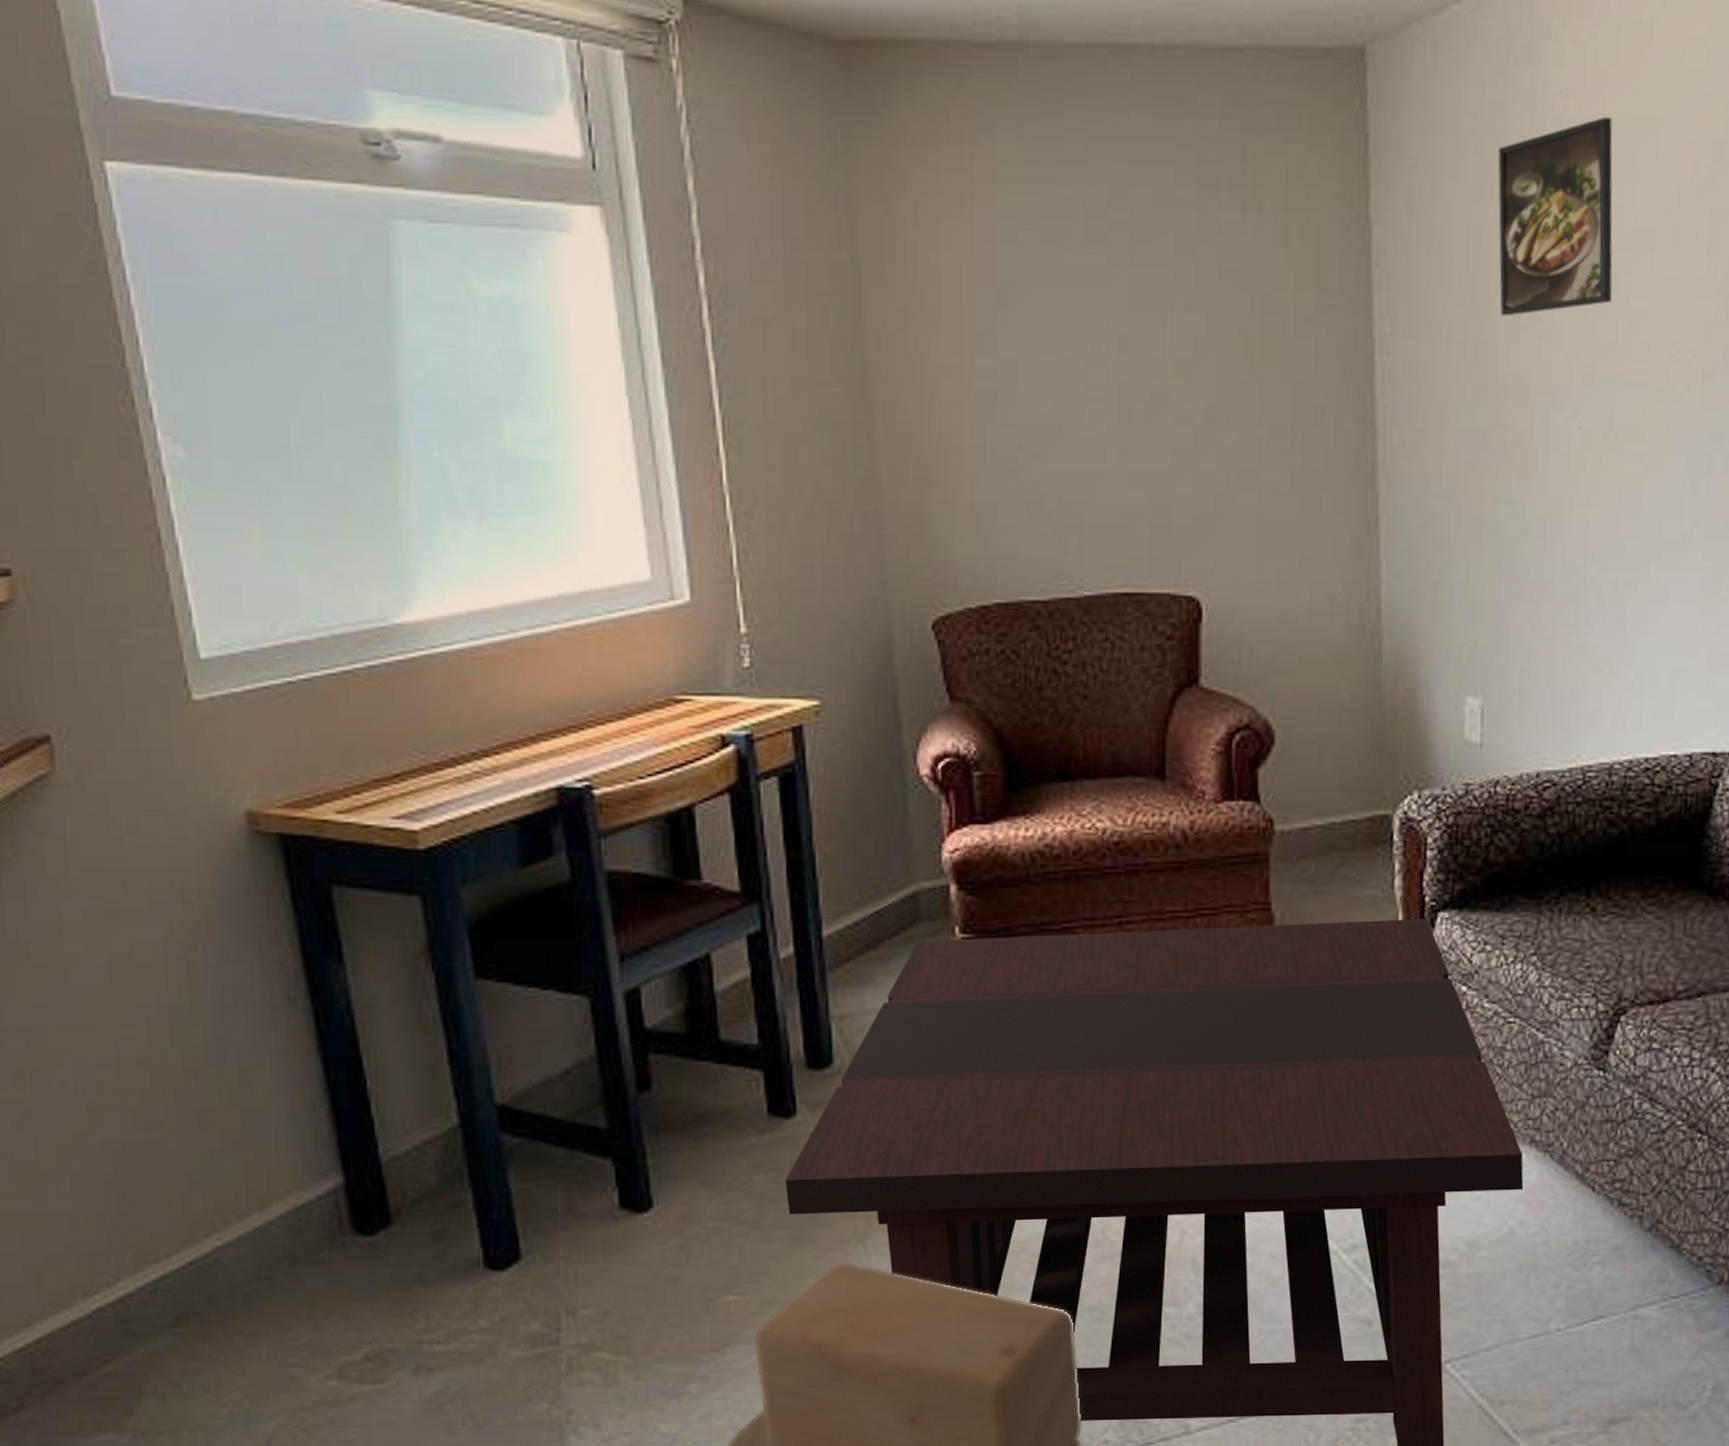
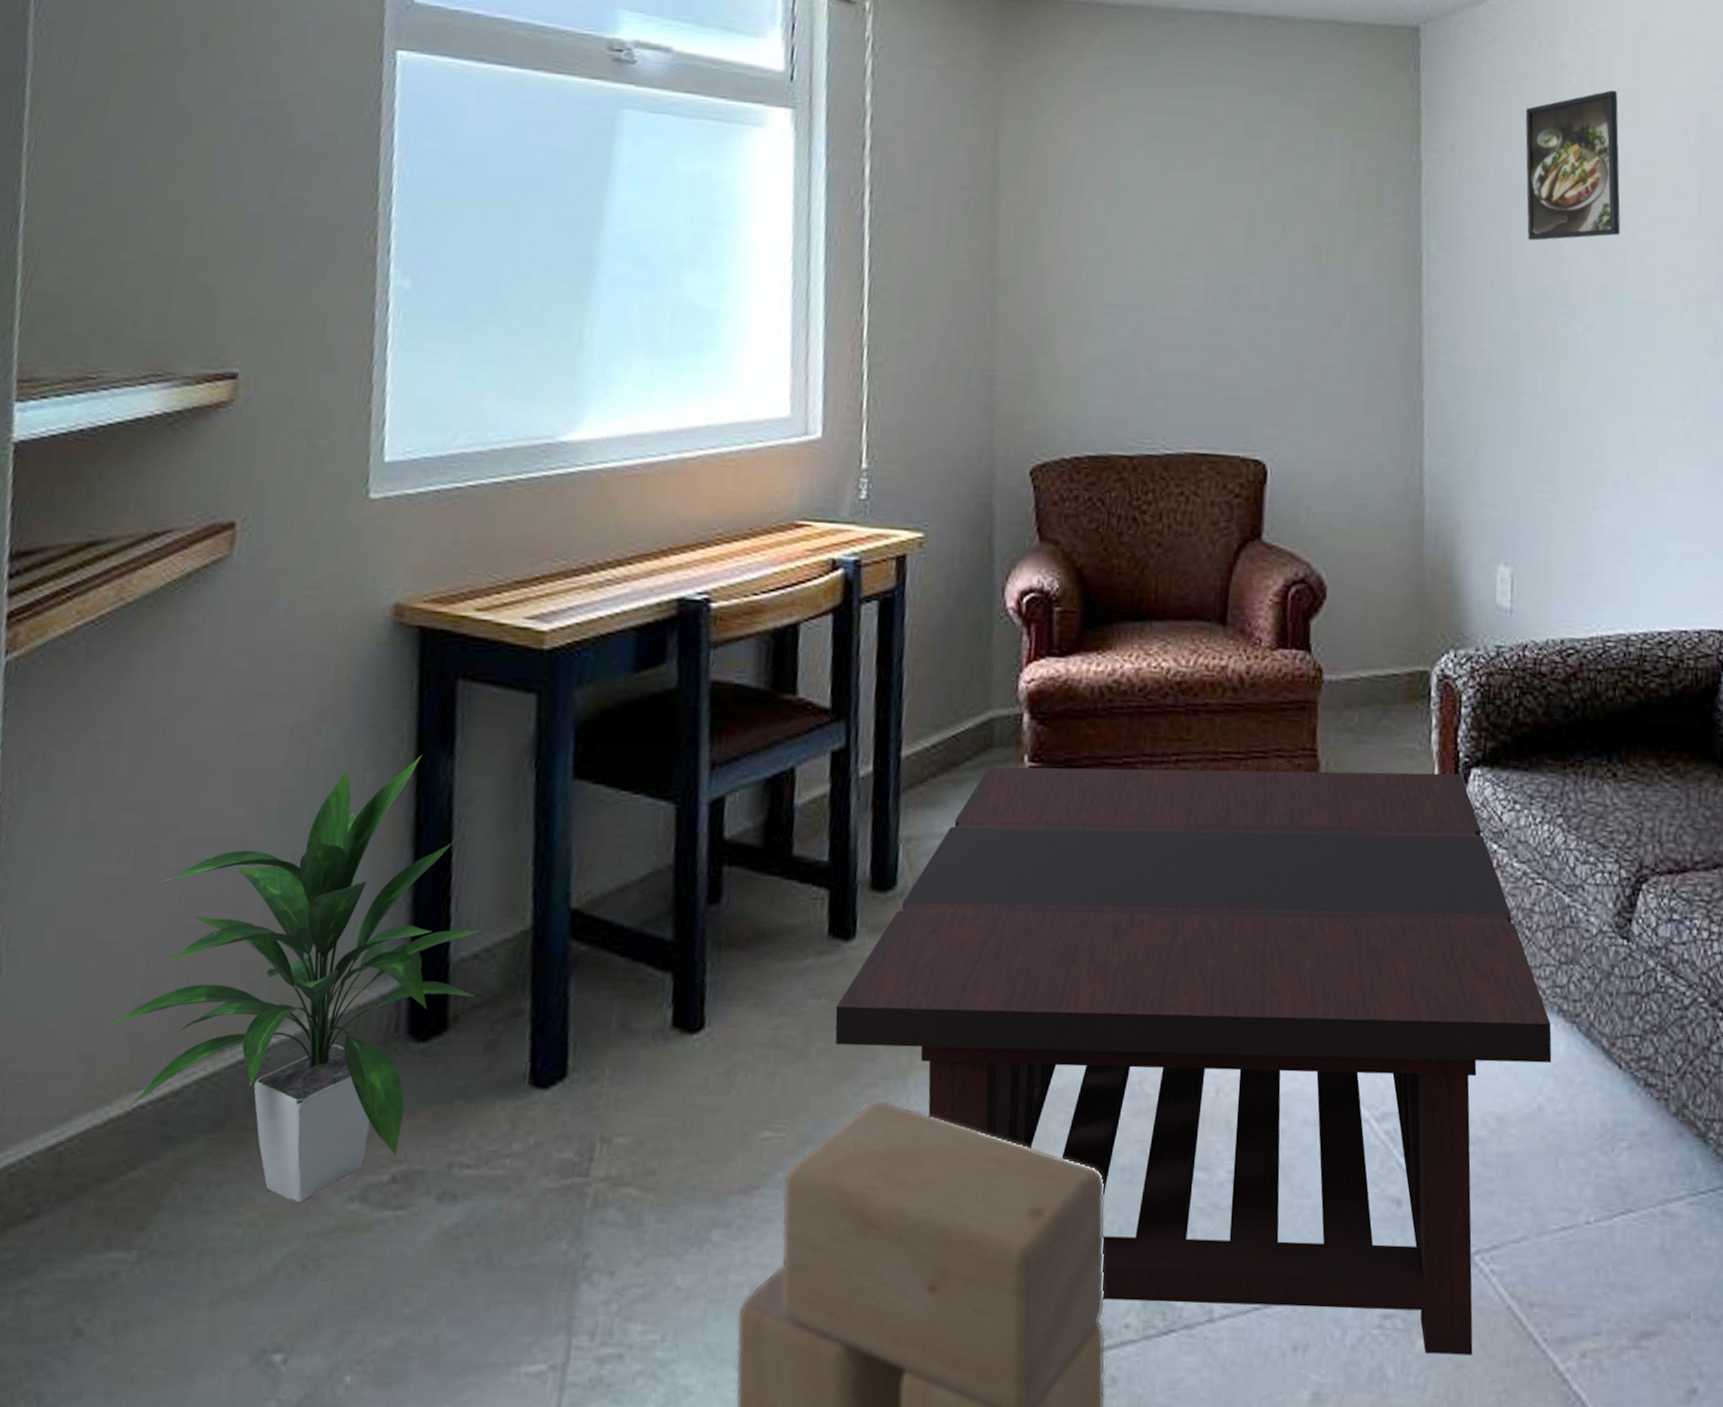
indoor plant: none [40,964,413,1382] -> present [100,754,480,1202]

